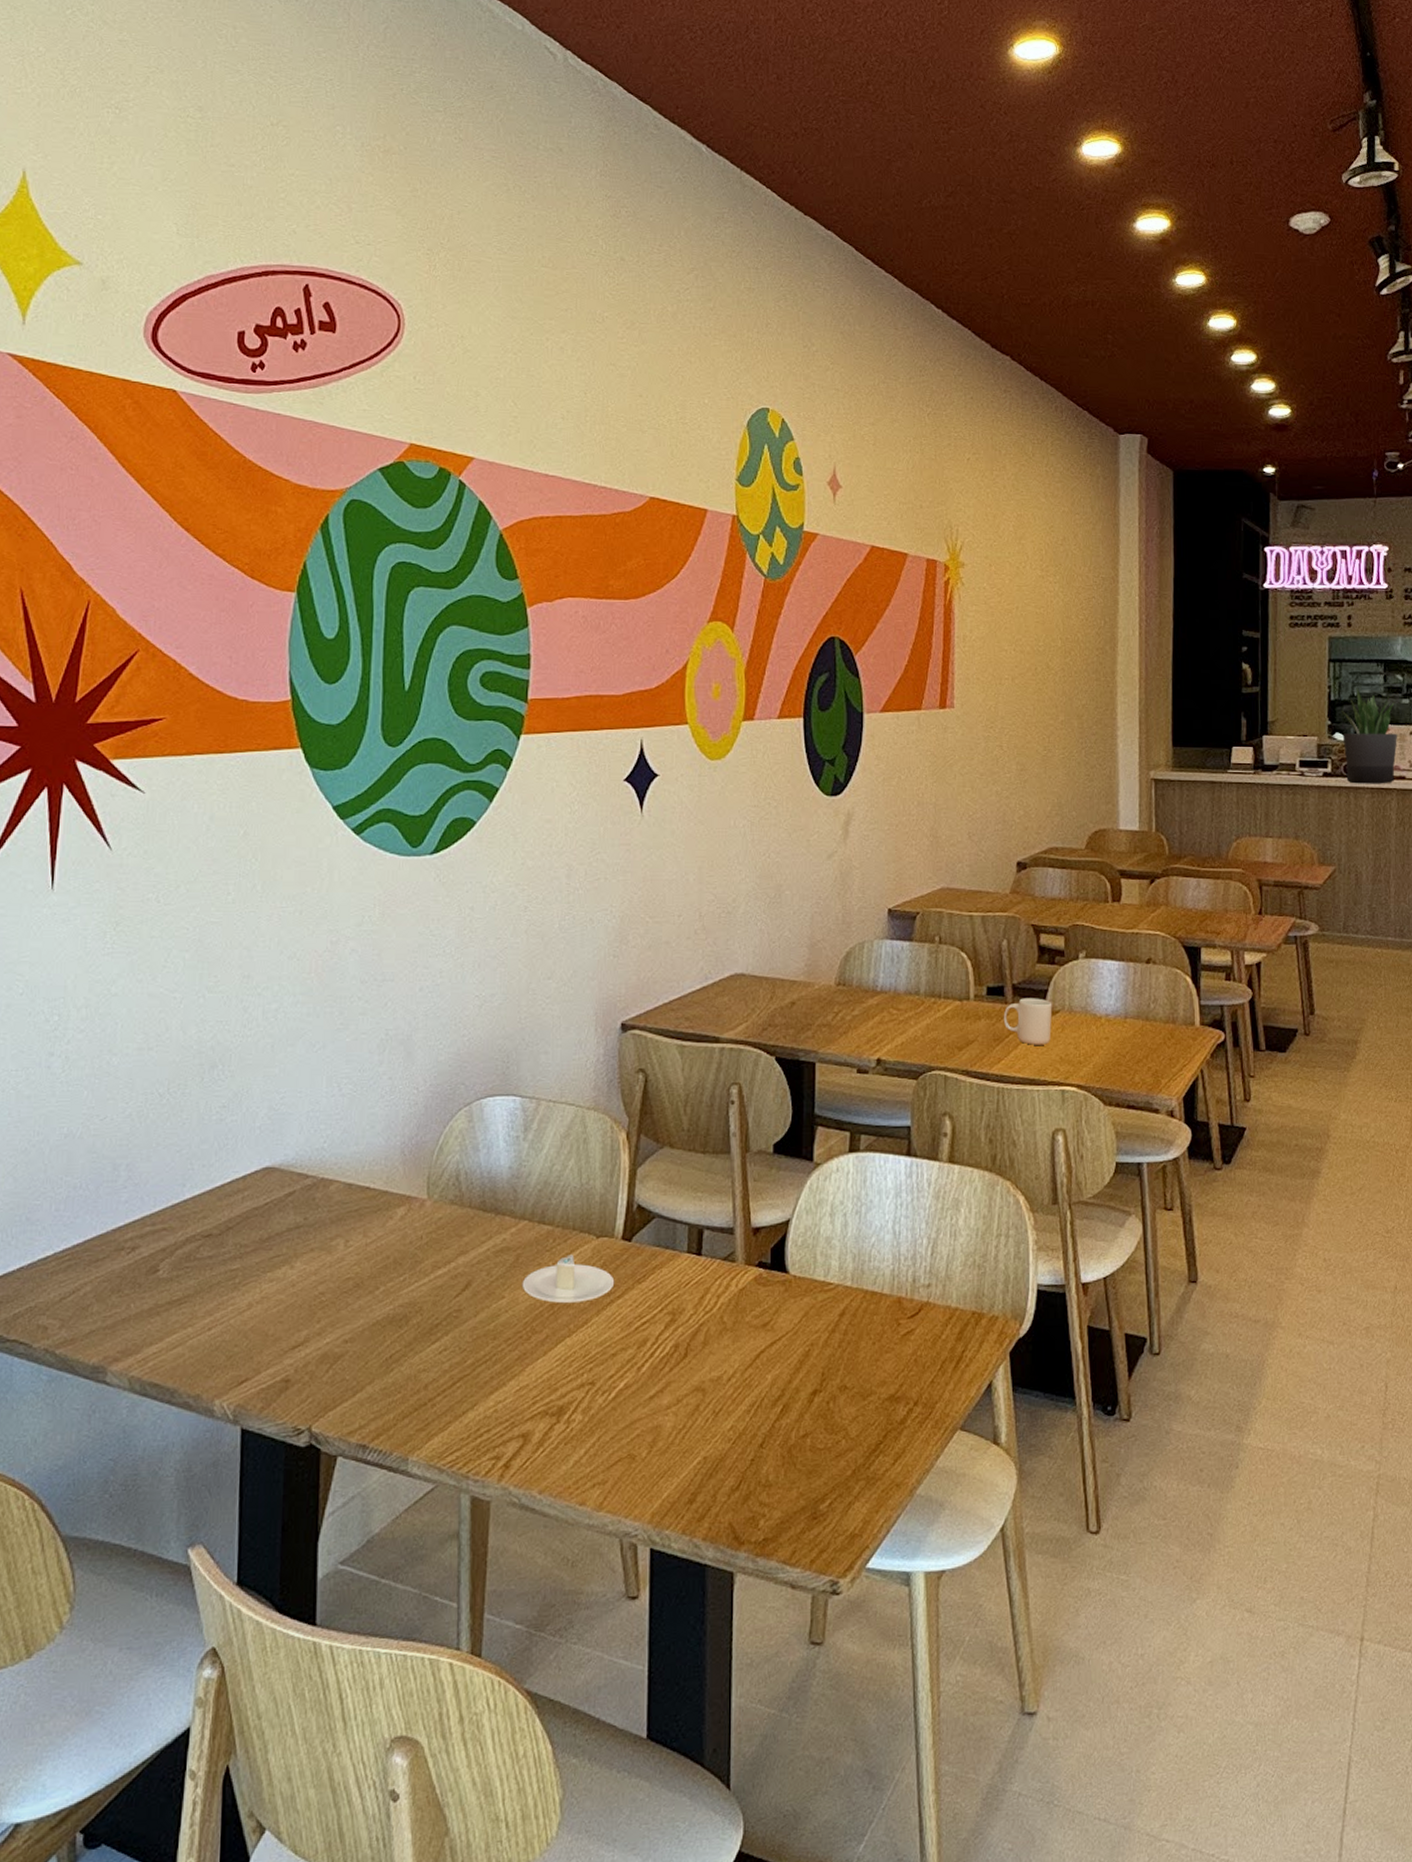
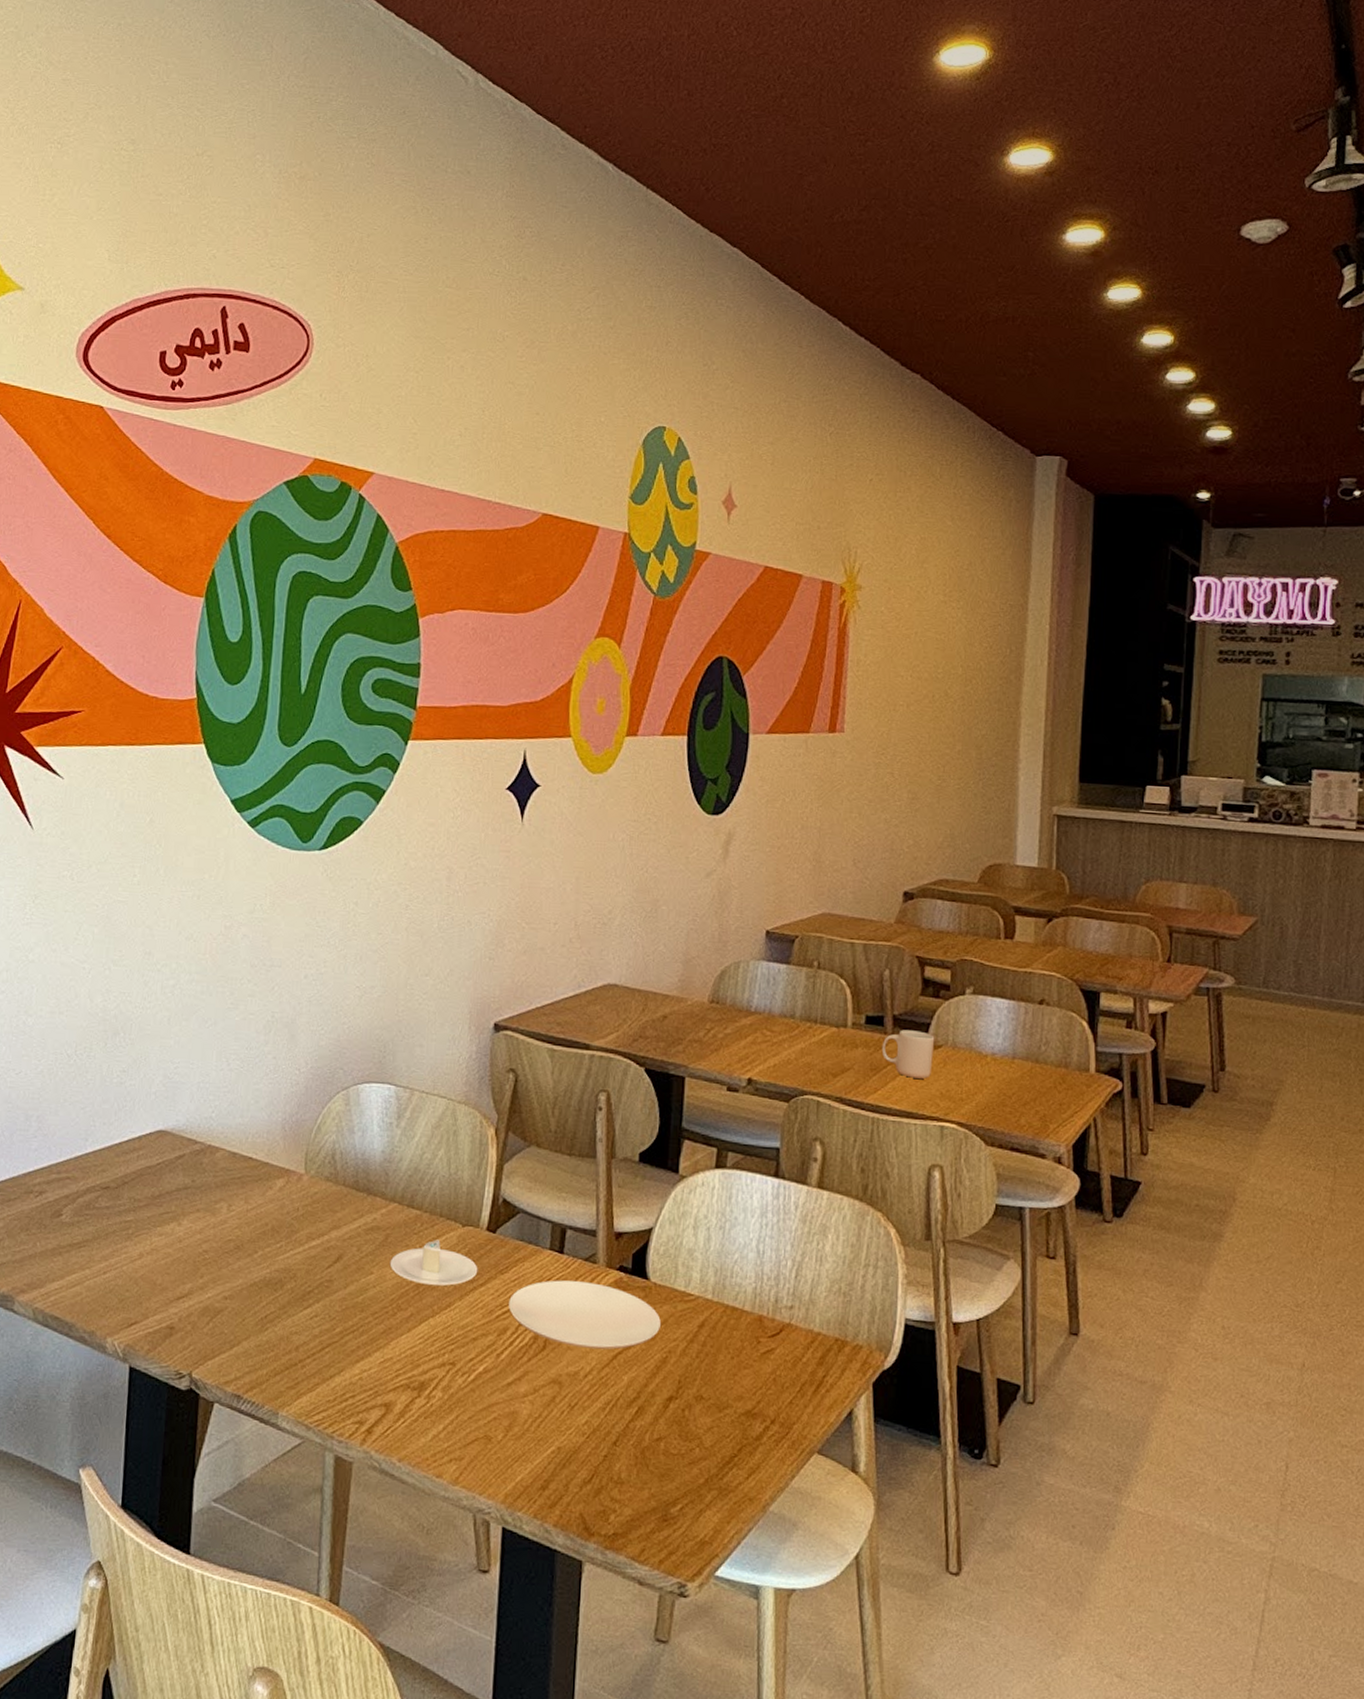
plate: none [648,1282,802,1352] -> present [509,1280,661,1350]
planter: present [1341,689,1398,784] -> none [1273,730,1338,834]

